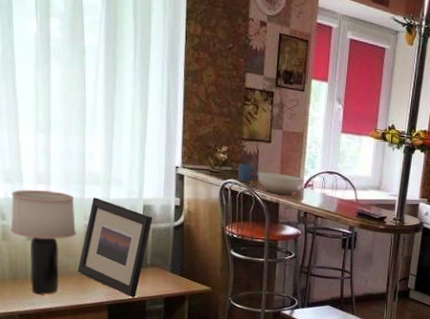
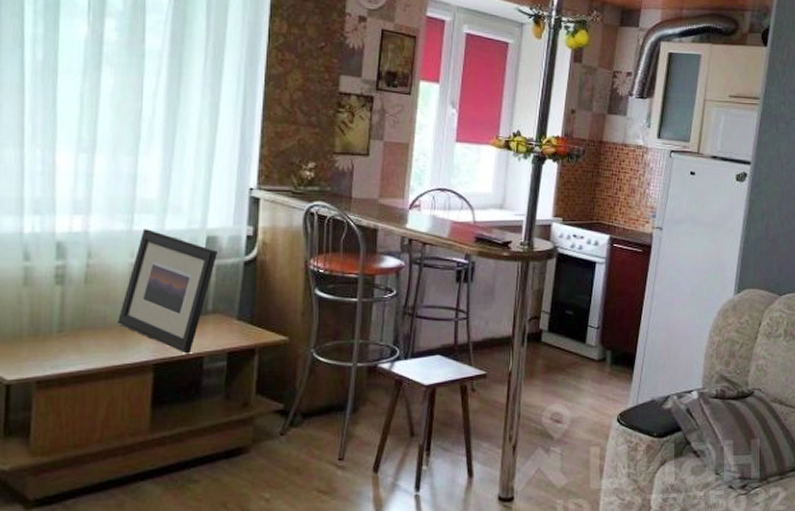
table lamp: present [9,189,76,295] -> none [33,221,120,355]
mug: present [237,163,258,183] -> none [326,182,352,205]
bowl: present [257,171,304,196] -> none [351,190,409,219]

